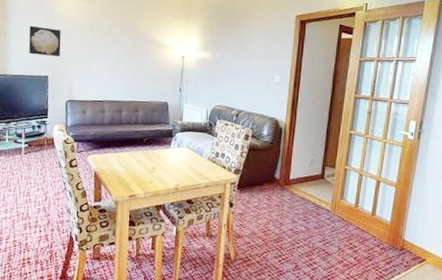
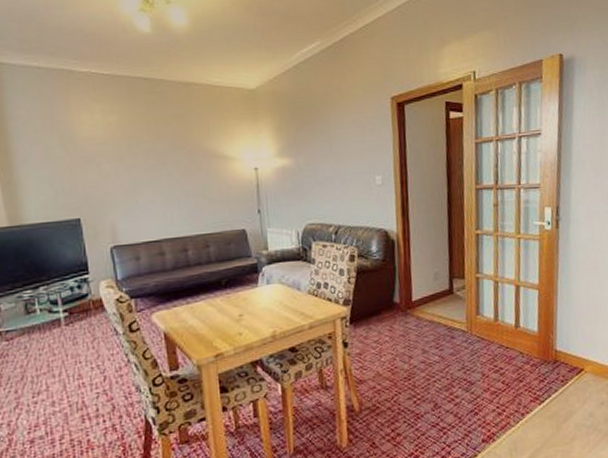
wall art: present [28,25,62,57] -> none [43,154,92,194]

